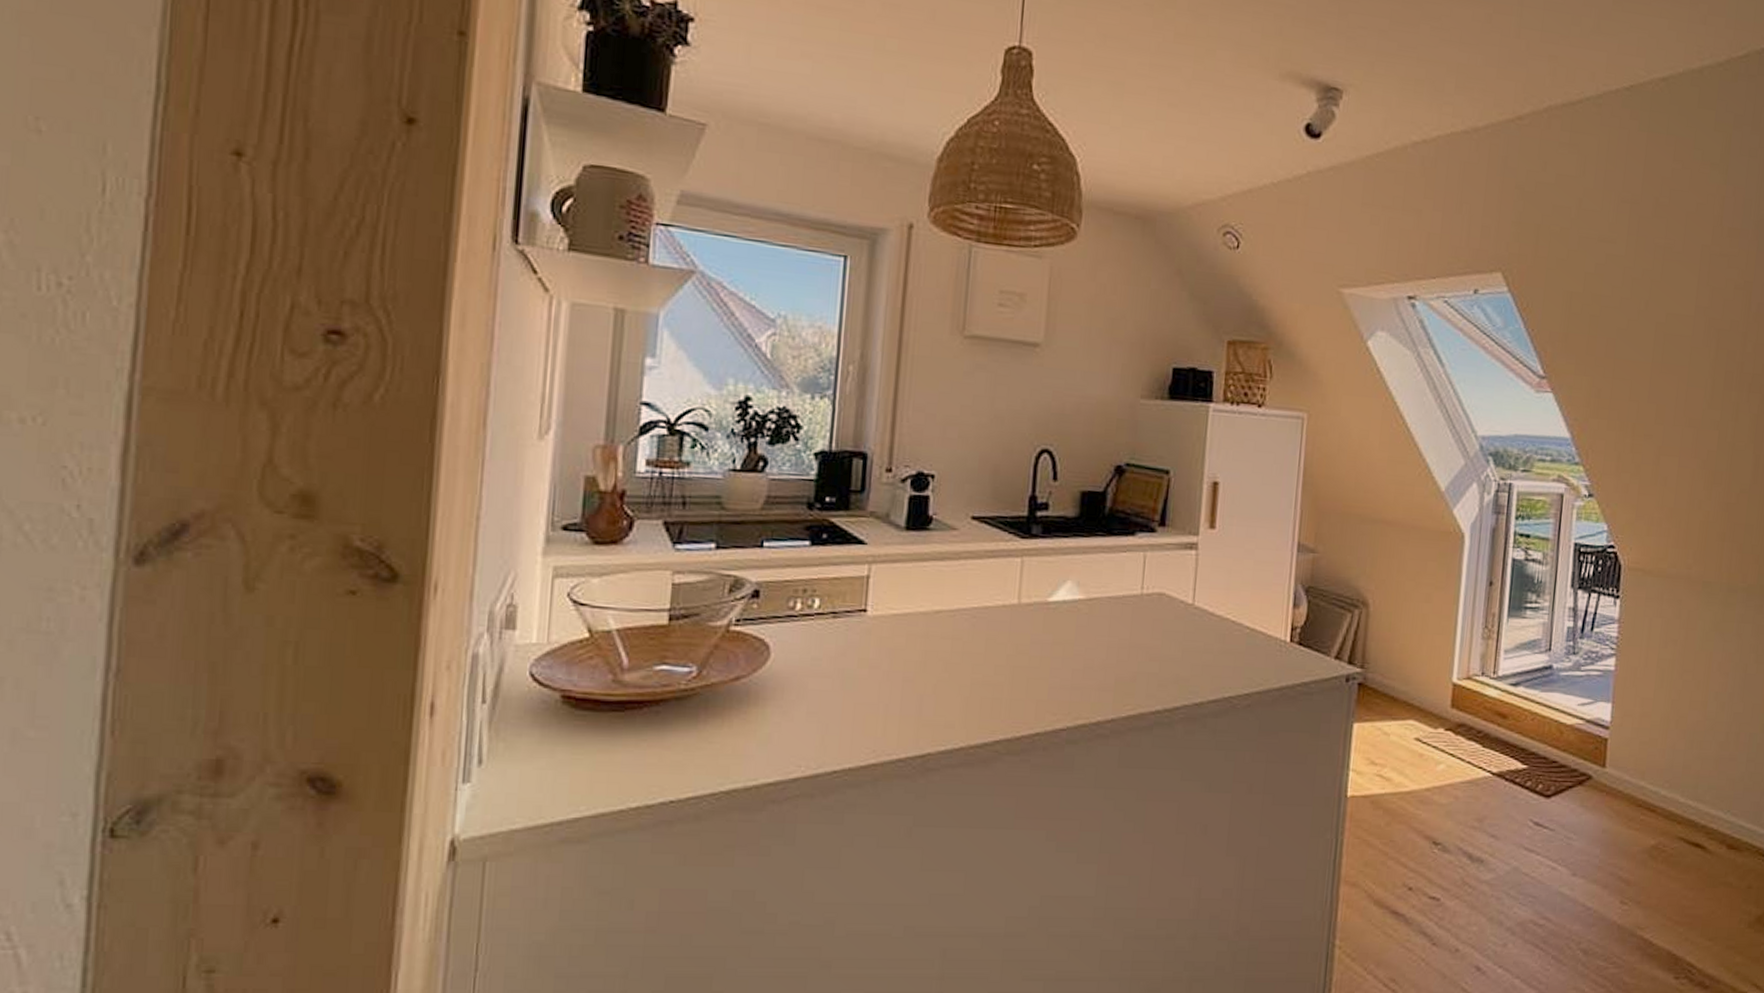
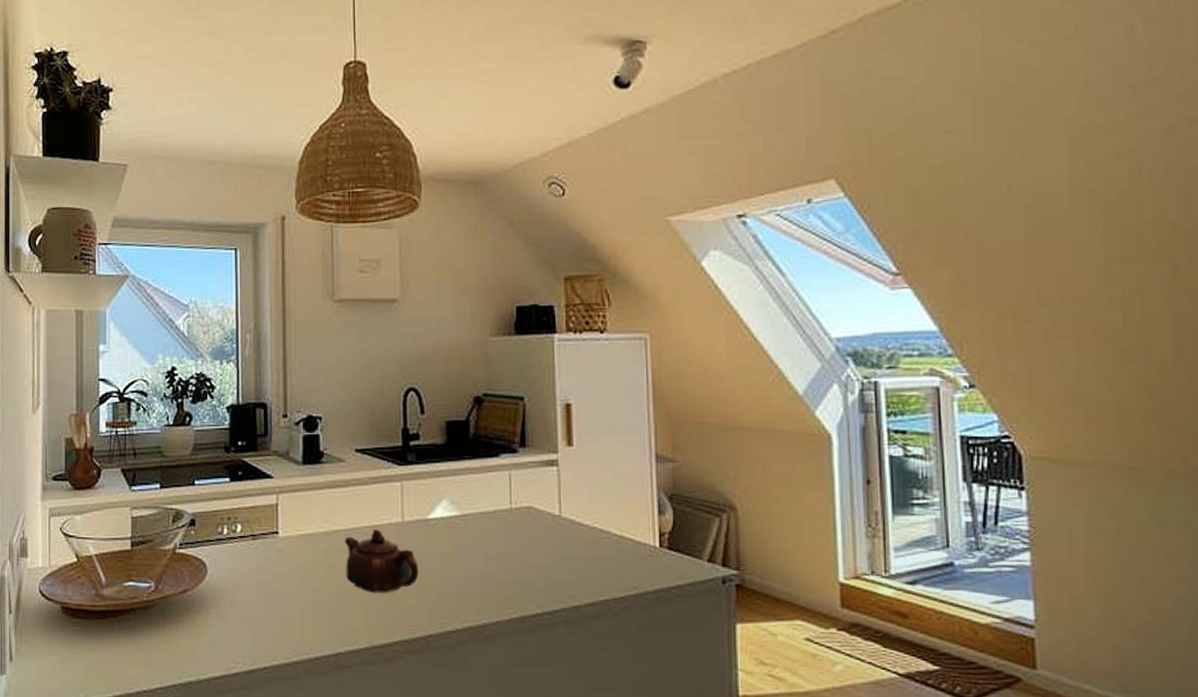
teapot: none [945,611,1032,685] -> present [344,529,419,593]

